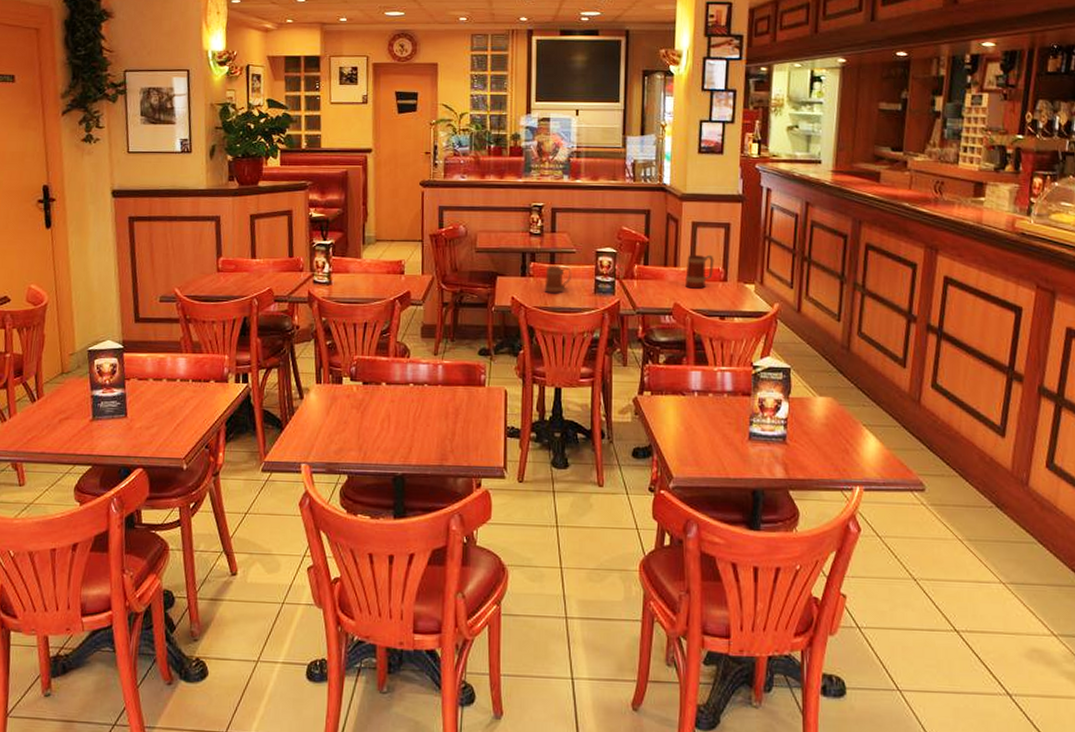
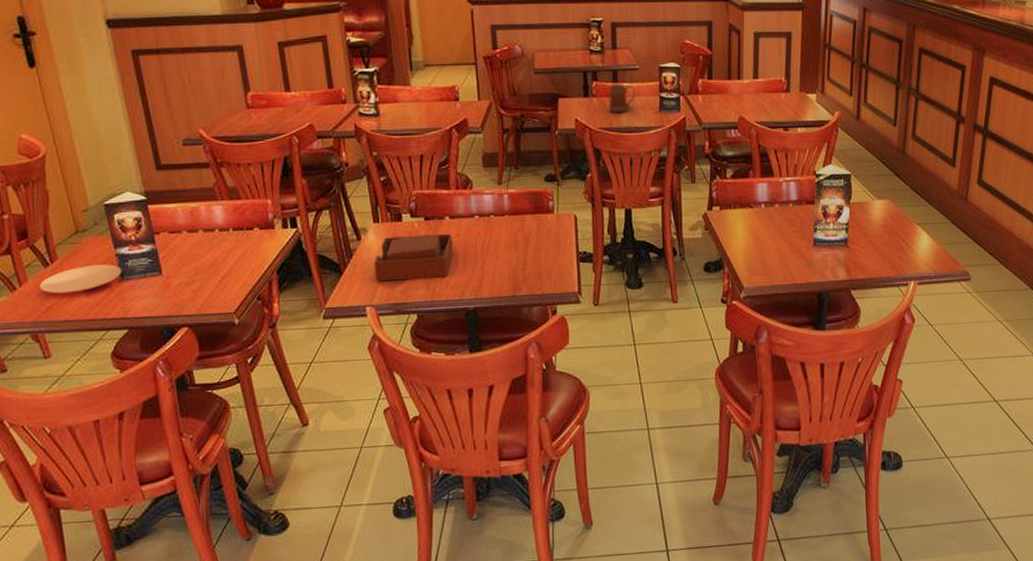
plate: none [25,404,95,428] -> present [40,264,122,294]
napkin holder: none [312,398,388,442] -> present [374,233,454,282]
beer mug: present [685,254,714,289] -> none [749,65,777,101]

